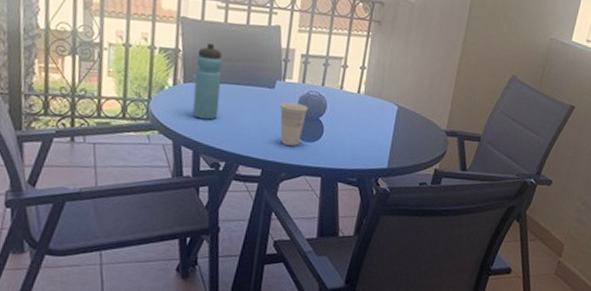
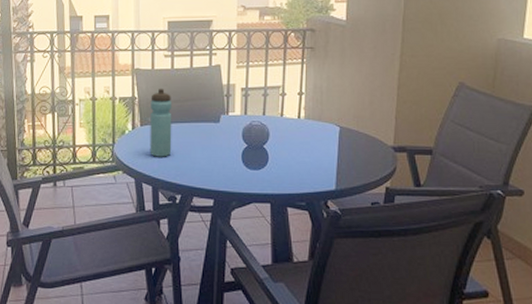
cup: present [279,102,309,146] -> none [225,134,252,175]

